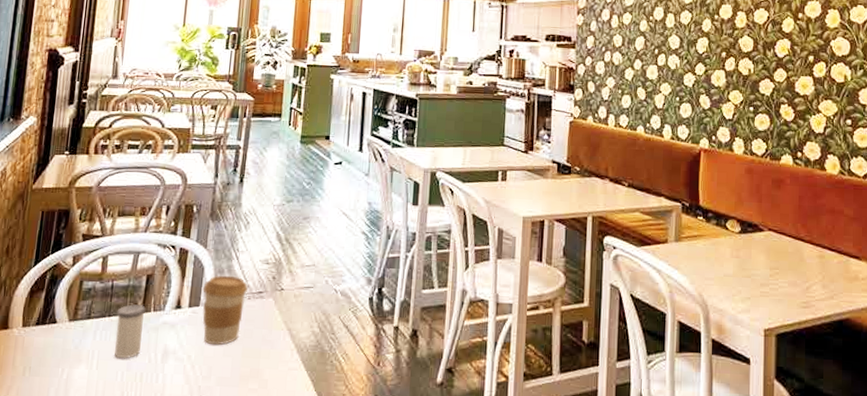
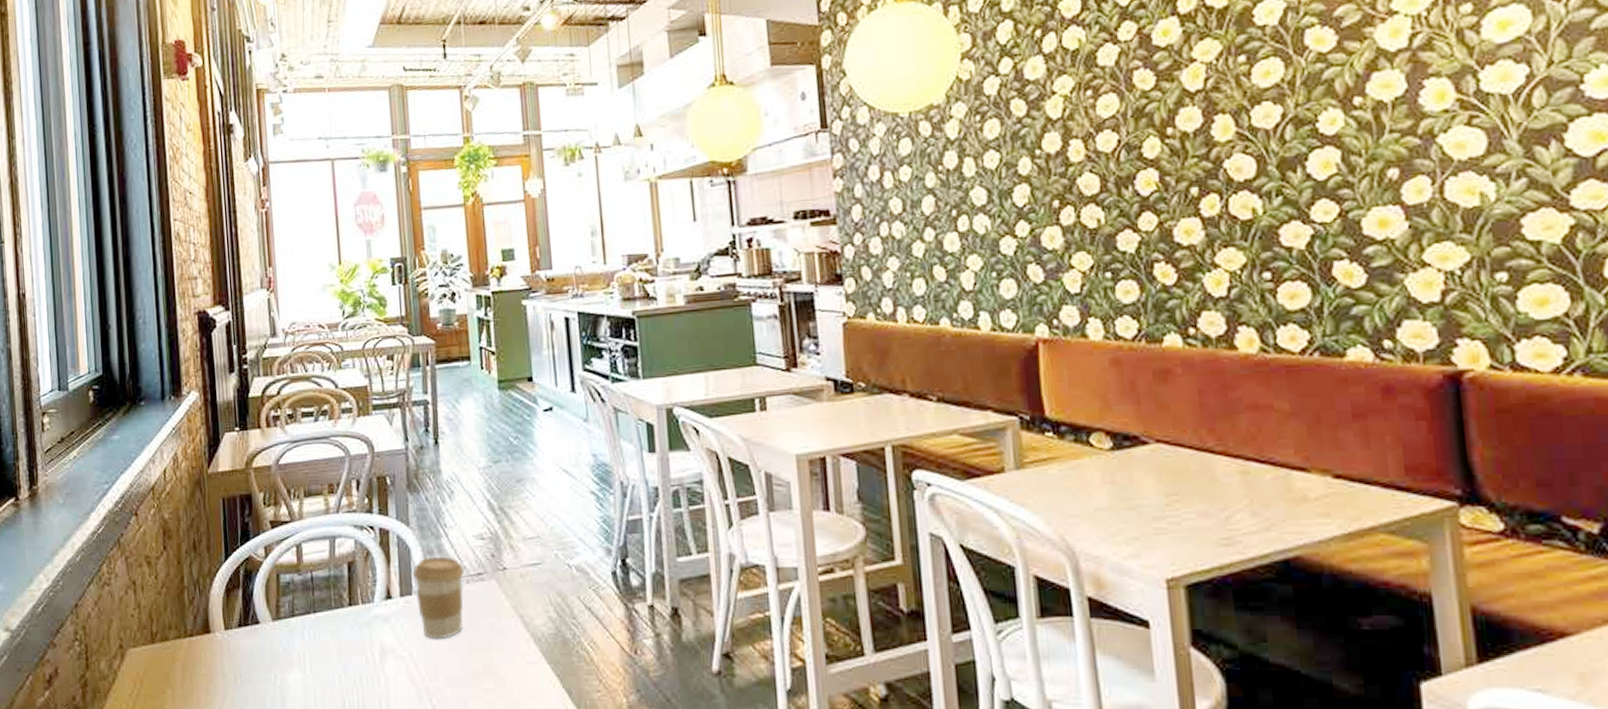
salt shaker: present [114,304,146,359] -> none [321,597,355,660]

